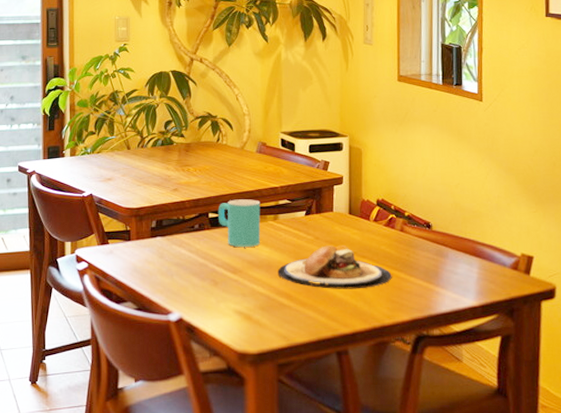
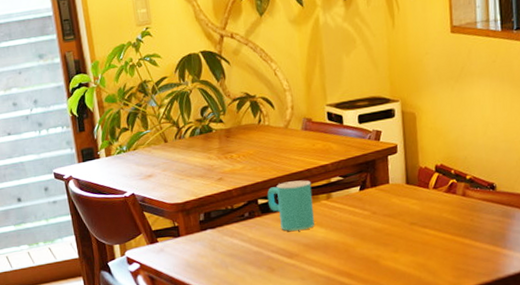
plate: present [277,246,392,289] -> none [335,217,456,264]

